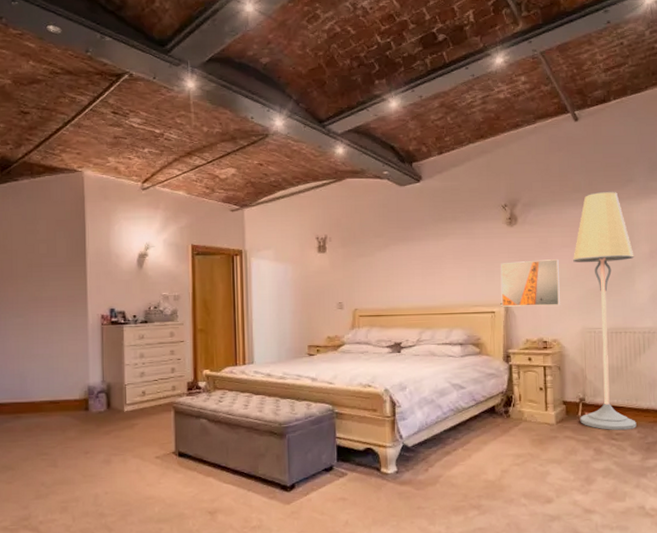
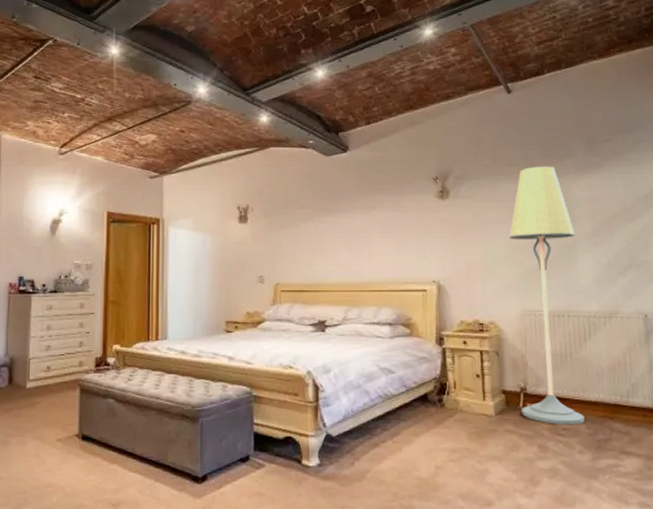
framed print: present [500,259,560,307] -> none [431,236,497,285]

